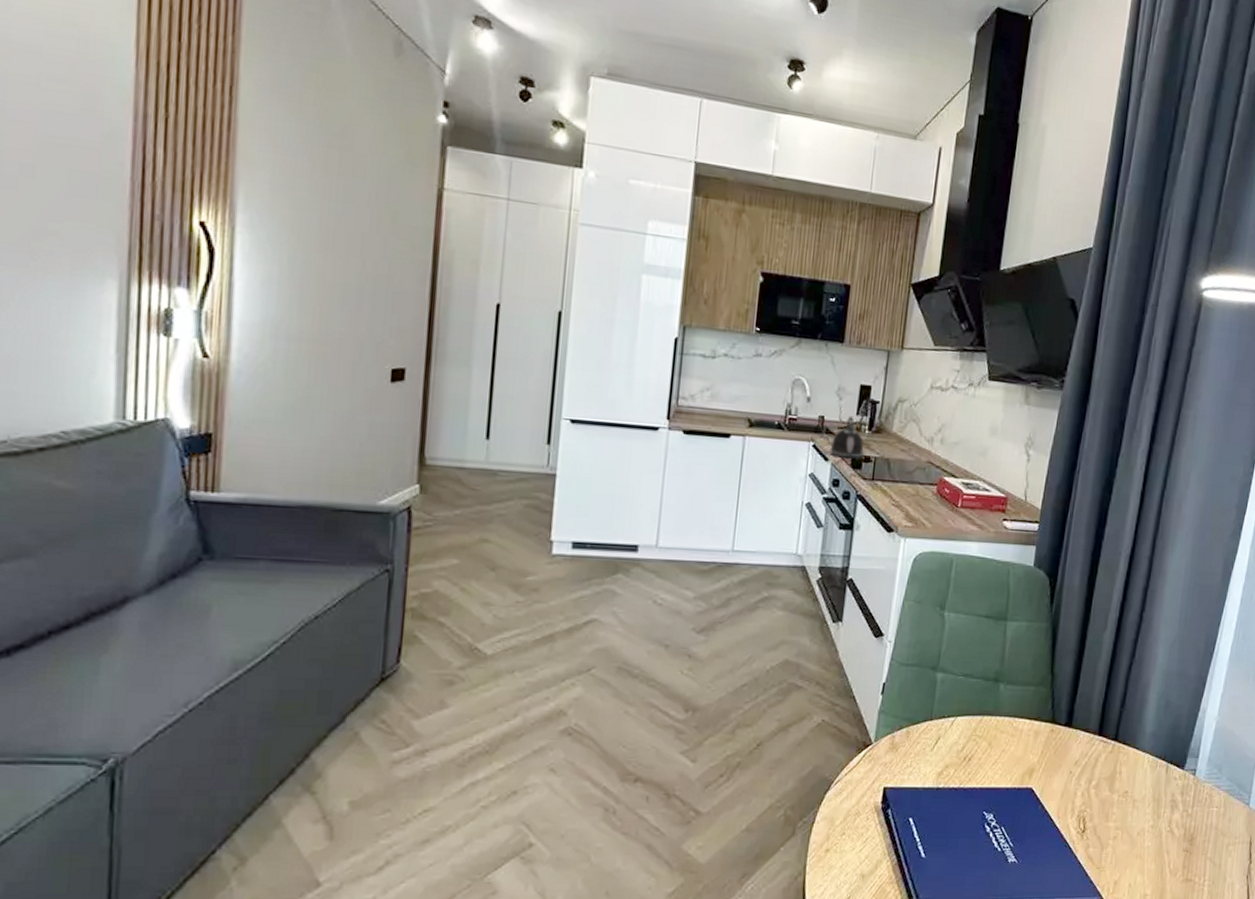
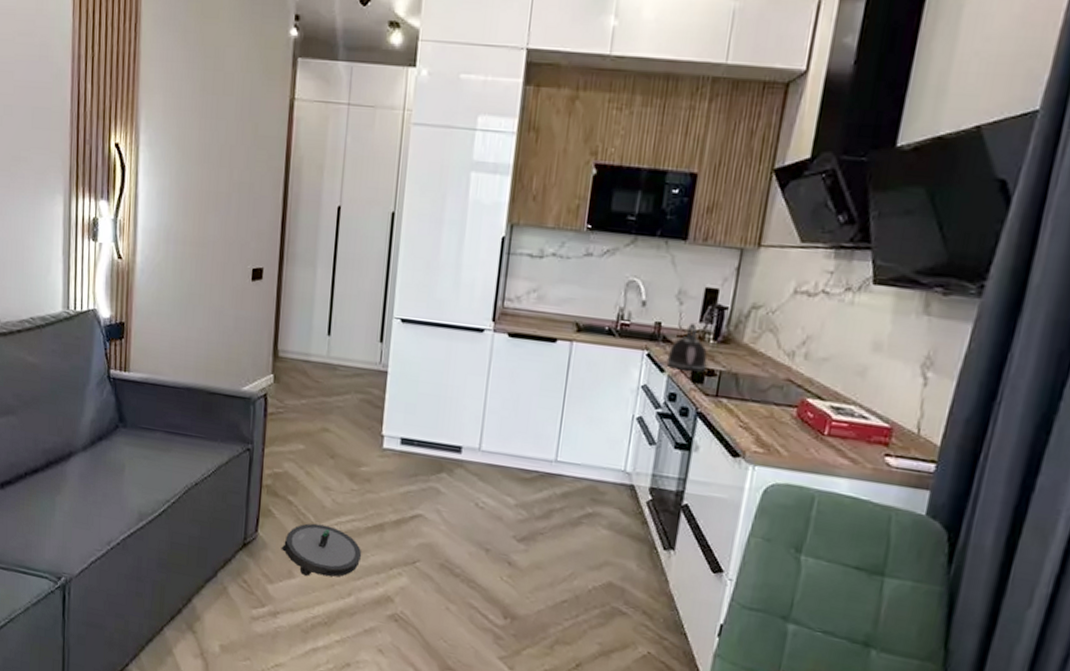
robot vacuum: none [430,644,530,704] -> present [281,523,362,577]

